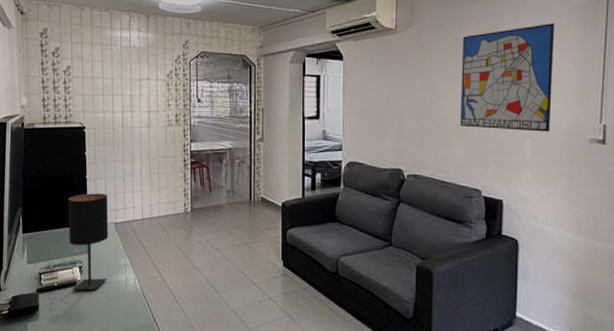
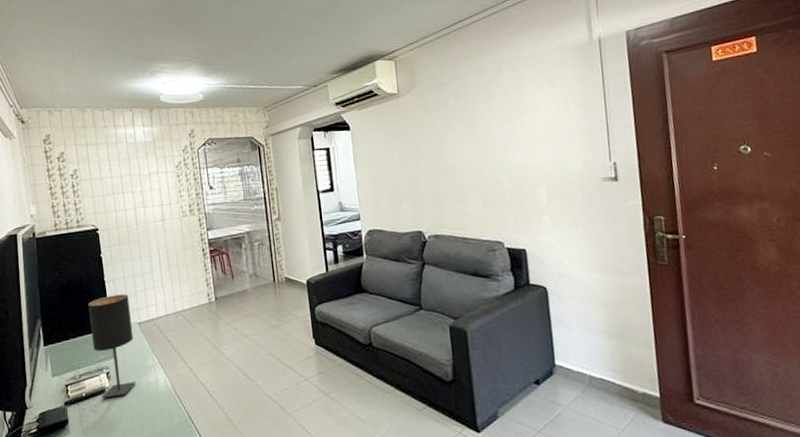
wall art: present [460,23,555,132] -> none [465,70,563,181]

